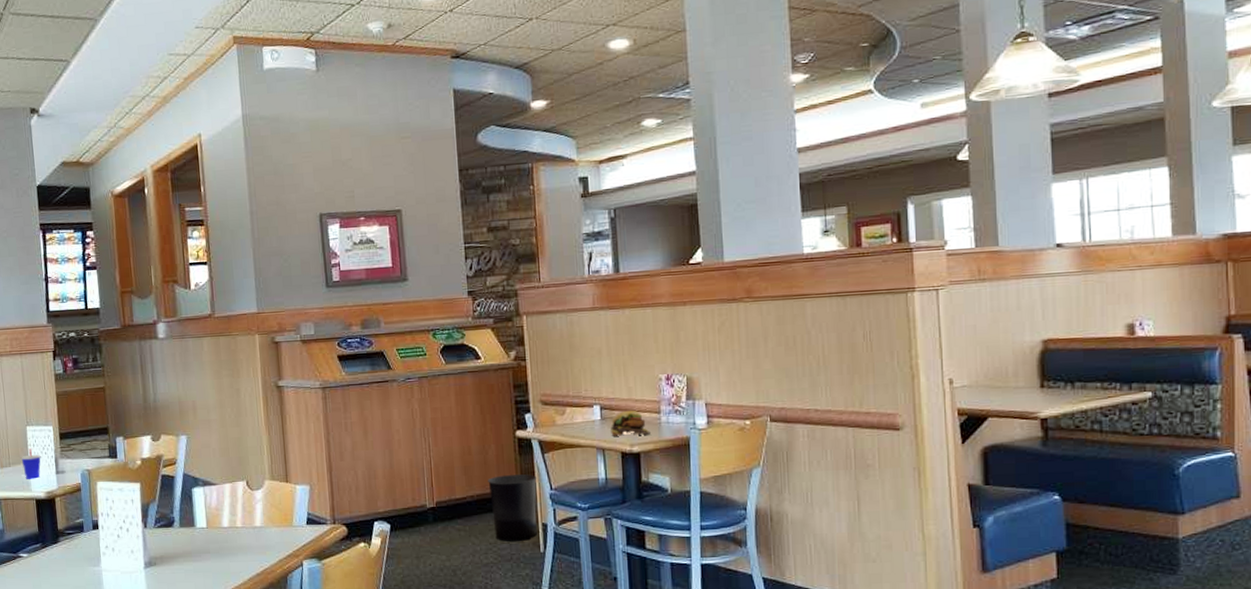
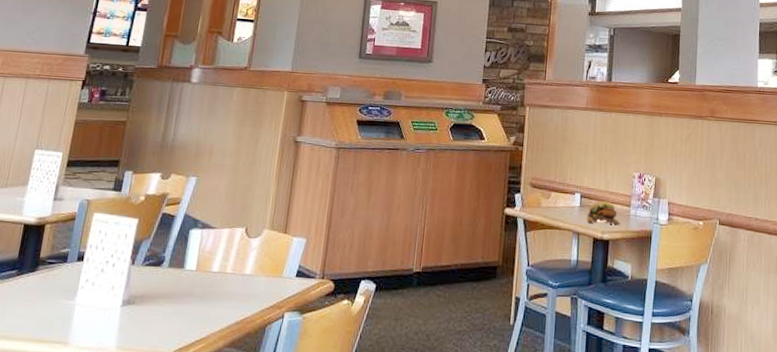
beverage cup: present [21,449,41,479] -> none [19,172,42,203]
waste bin: present [488,474,537,541] -> none [471,248,517,312]

